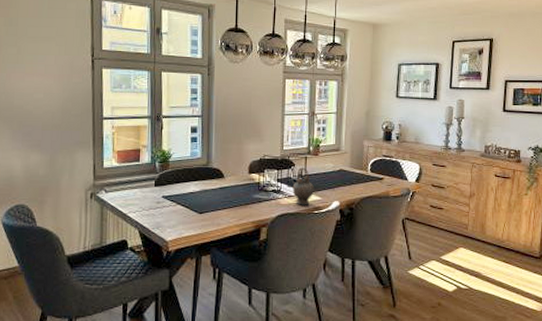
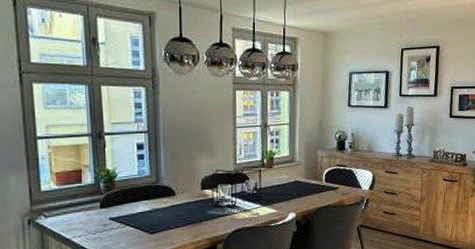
teapot: present [291,167,315,205] -> none [246,180,270,219]

